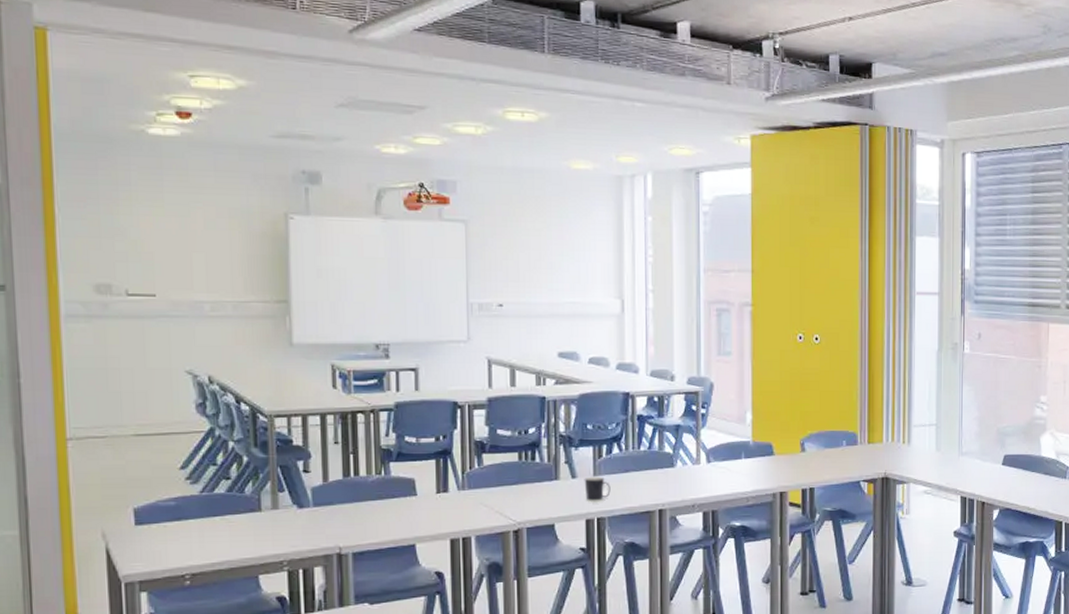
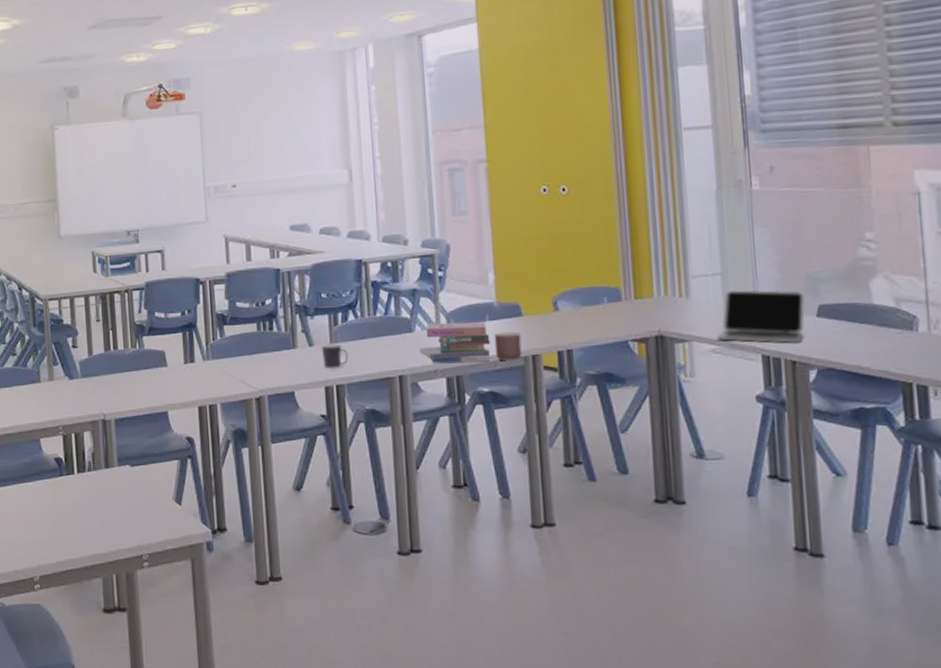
books: none [679,459,745,498] -> present [419,321,491,363]
mug: none [748,469,772,497] -> present [494,331,522,361]
laptop: none [929,440,994,486] -> present [718,290,805,343]

